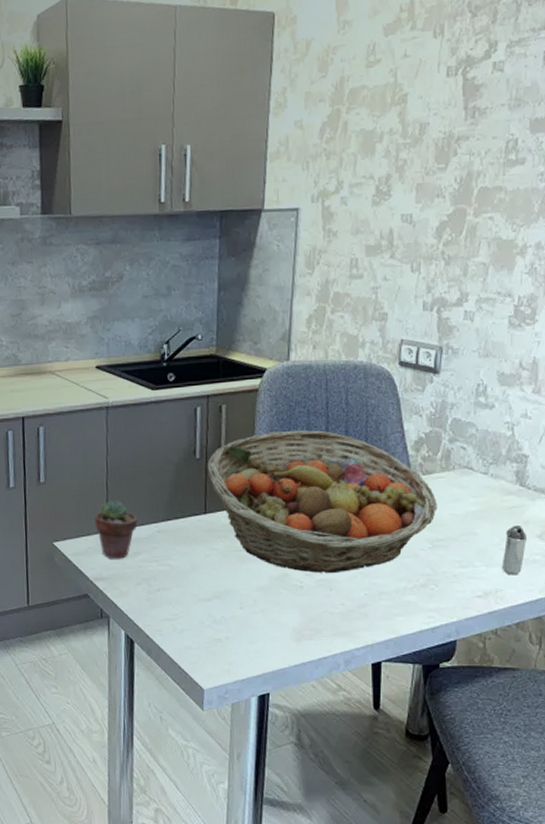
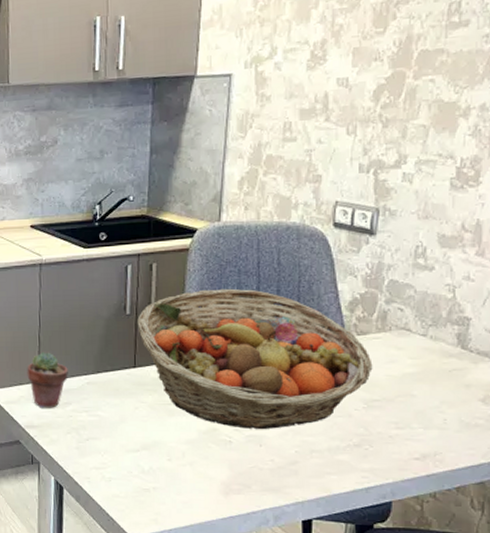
shaker: present [501,526,528,576] -> none [441,389,470,439]

